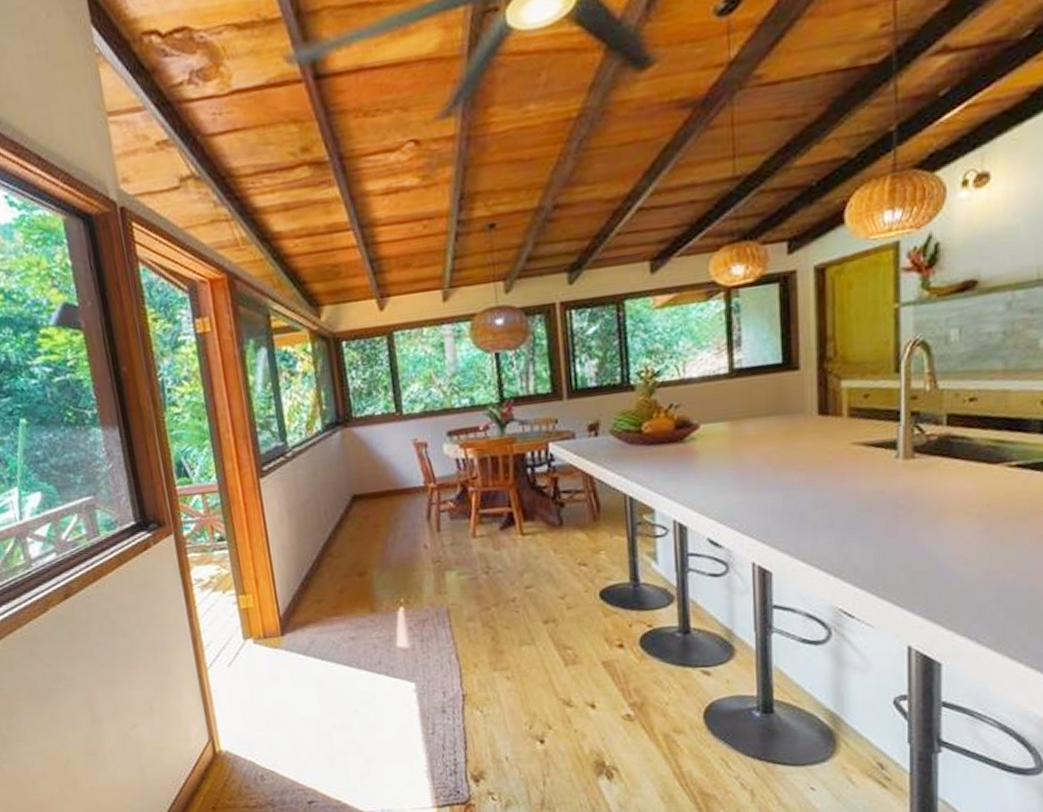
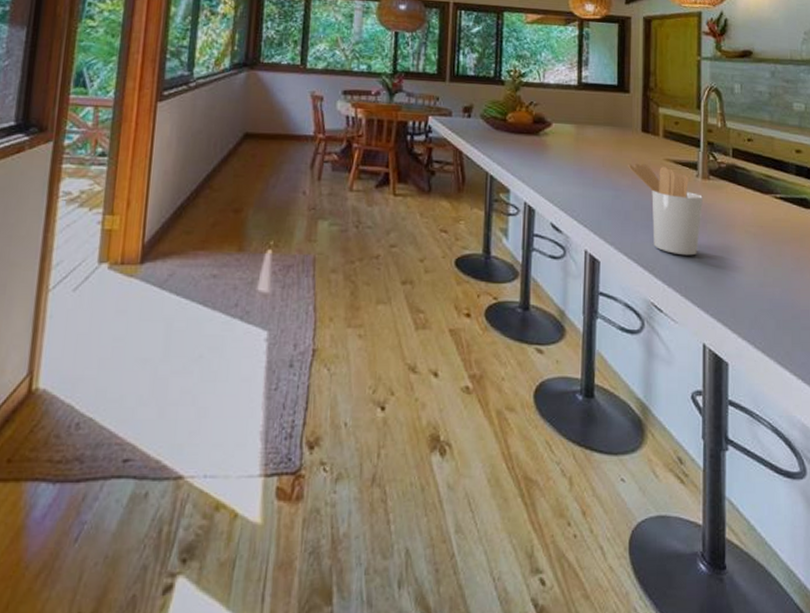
utensil holder: none [802,452,905,553] -> present [628,163,703,256]

